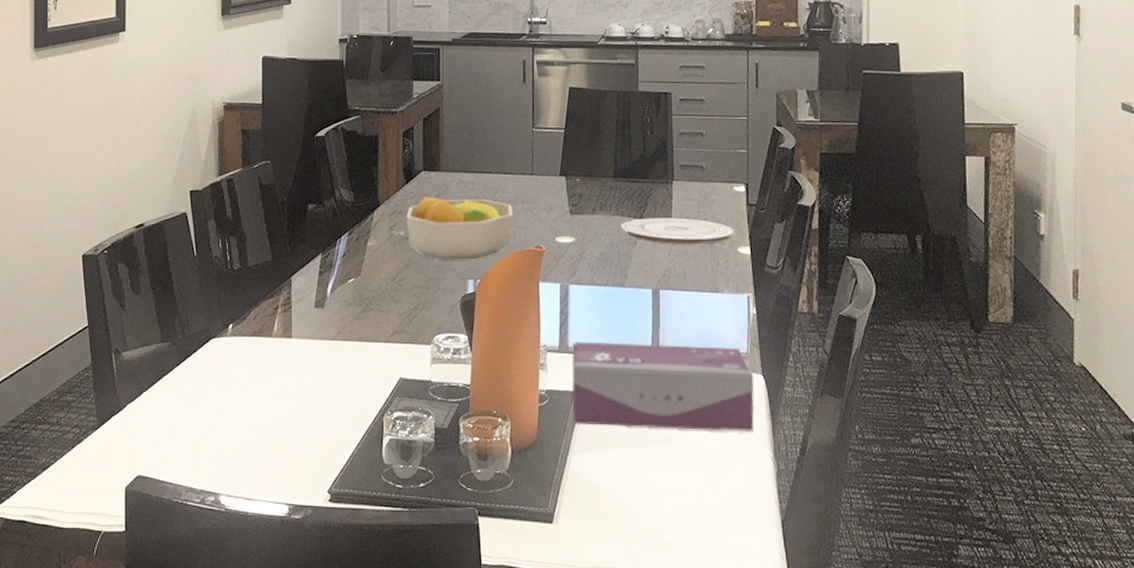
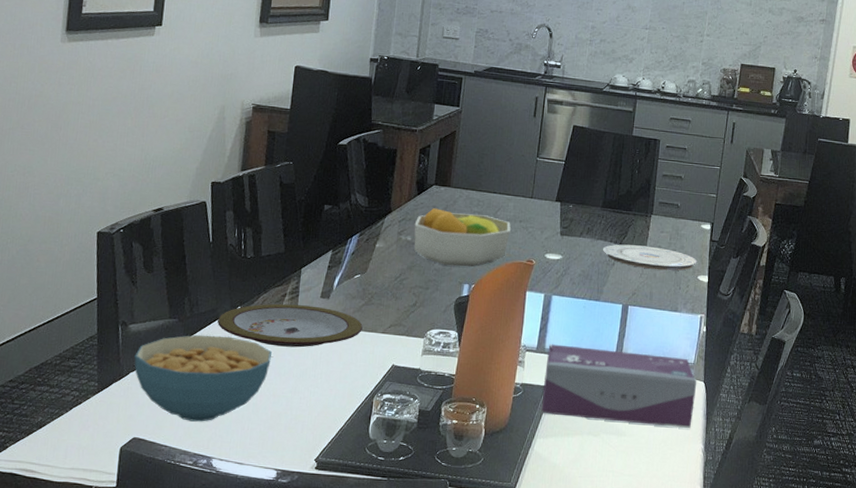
cereal bowl: none [131,358,270,455] -> present [134,335,272,422]
plate: none [211,317,363,365] -> present [217,303,363,348]

